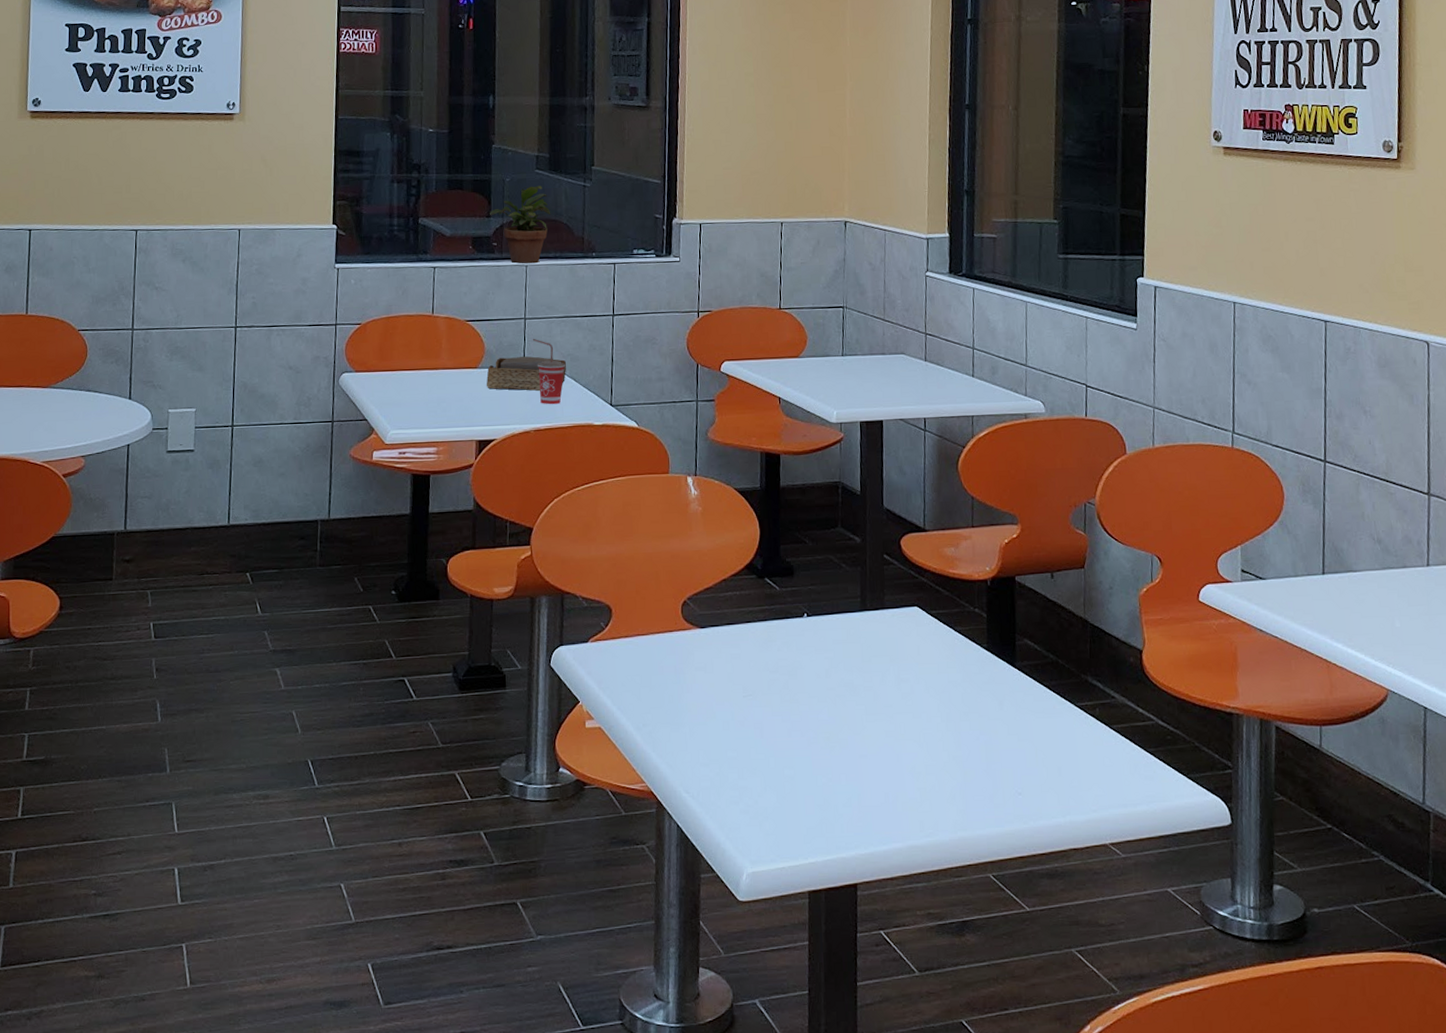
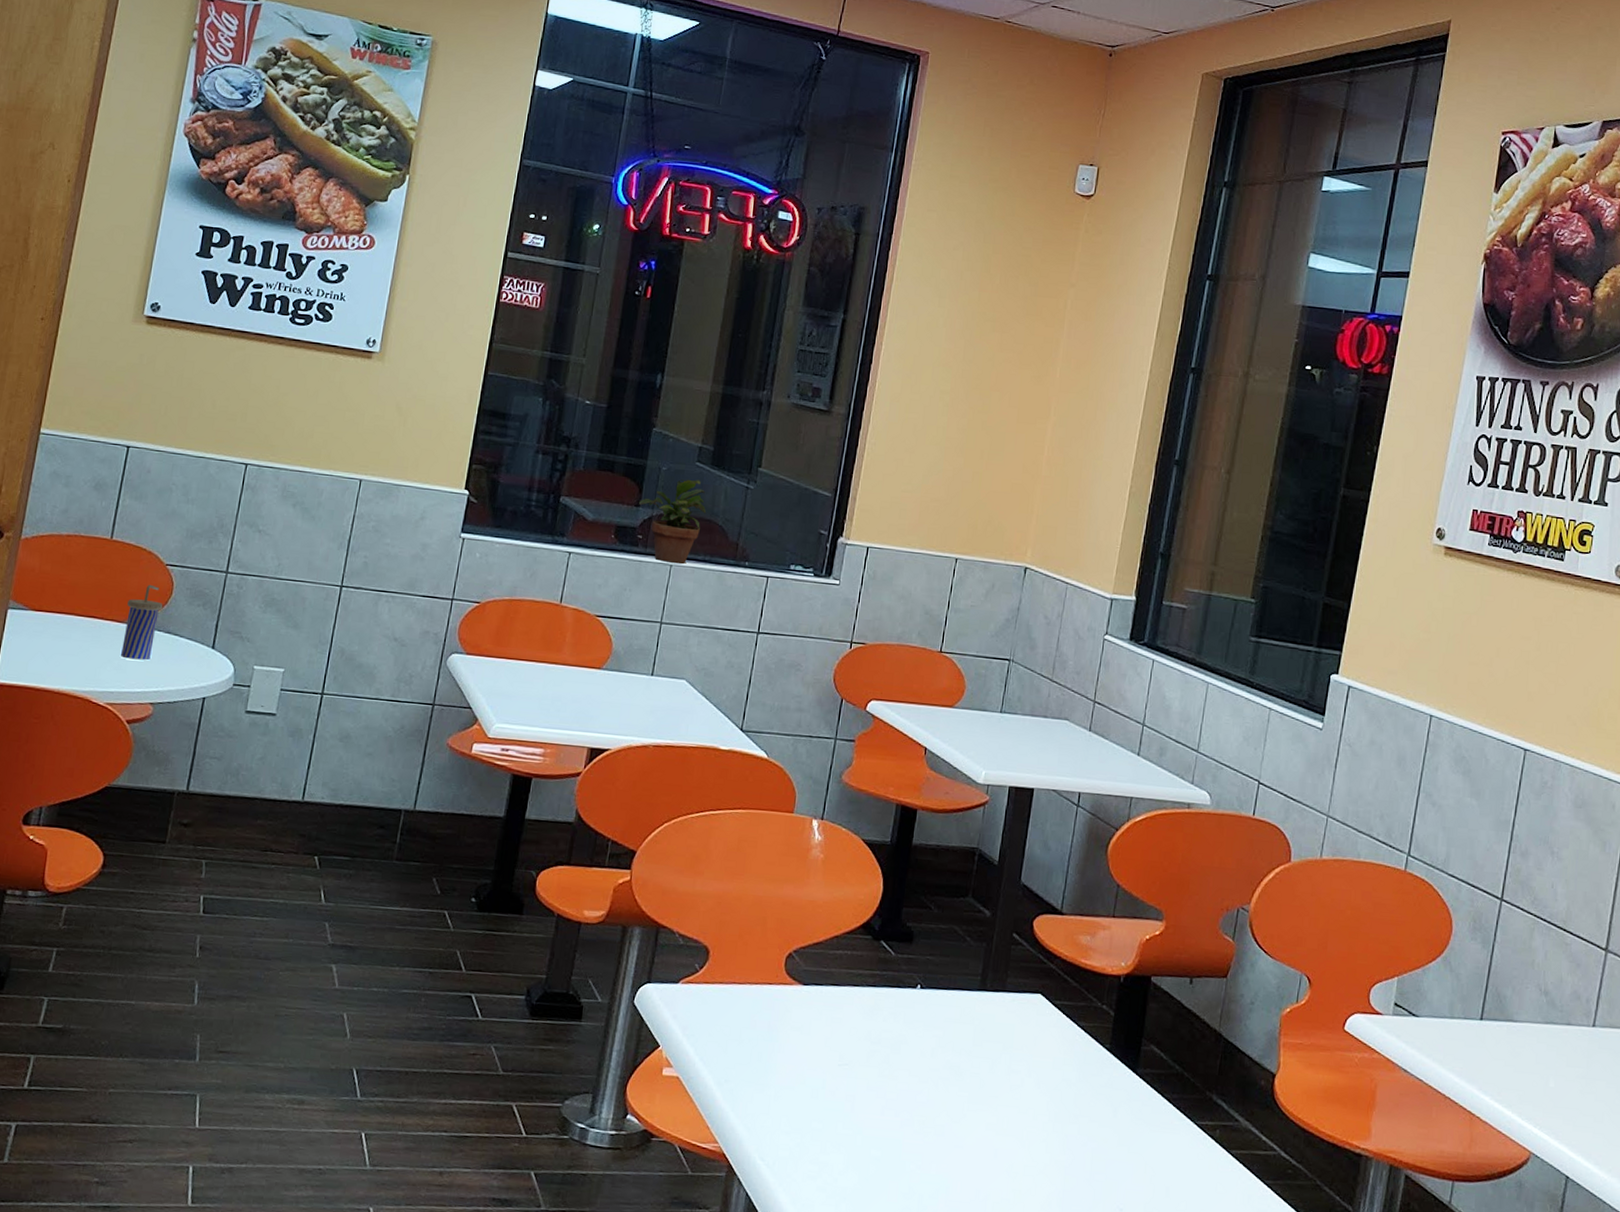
beverage cup: none [49,350,81,420] -> present [120,584,163,661]
napkin holder: present [486,356,566,392] -> none [608,661,699,704]
beverage cup: present [532,338,566,405] -> none [665,645,699,721]

